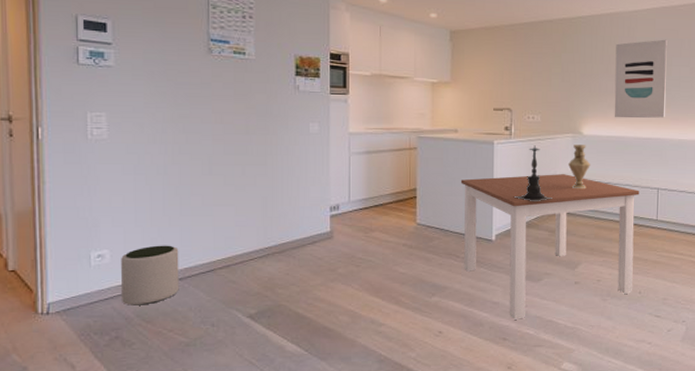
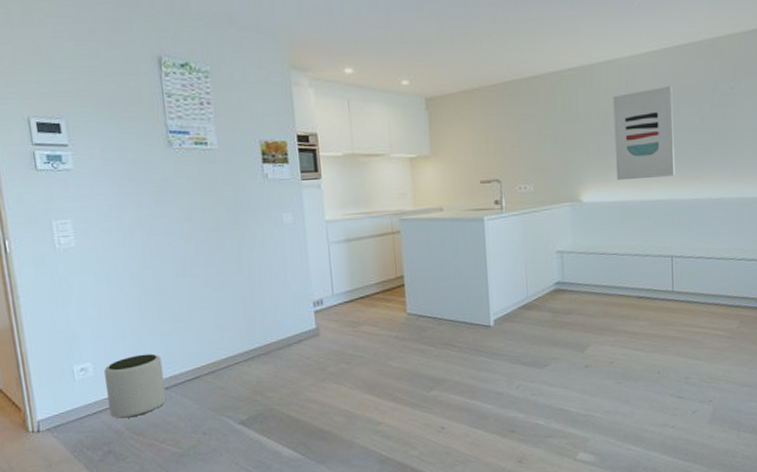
dining table: present [460,174,640,320] -> none [450,248,651,410]
candle holder: present [513,145,552,202] -> none [510,218,553,282]
vase: present [568,145,591,189] -> none [568,213,594,264]

